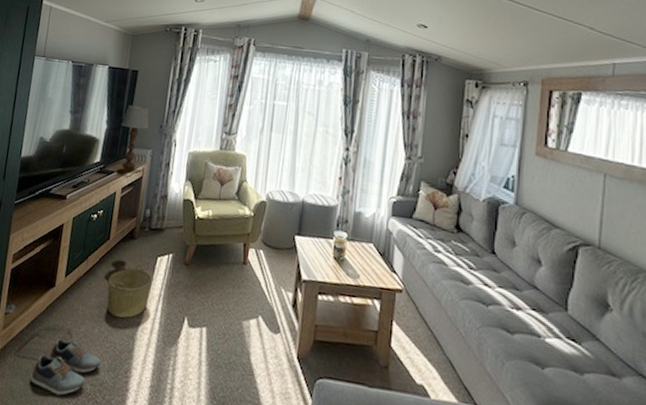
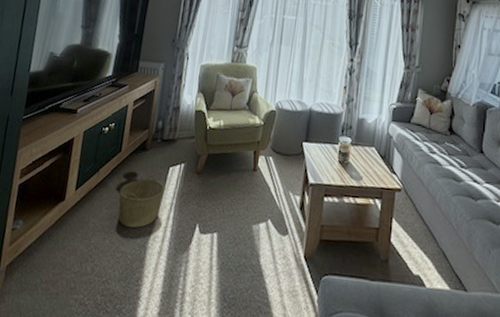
shoe: present [30,338,101,396] -> none [38,251,112,308]
table lamp: present [121,105,149,169] -> none [133,20,162,82]

